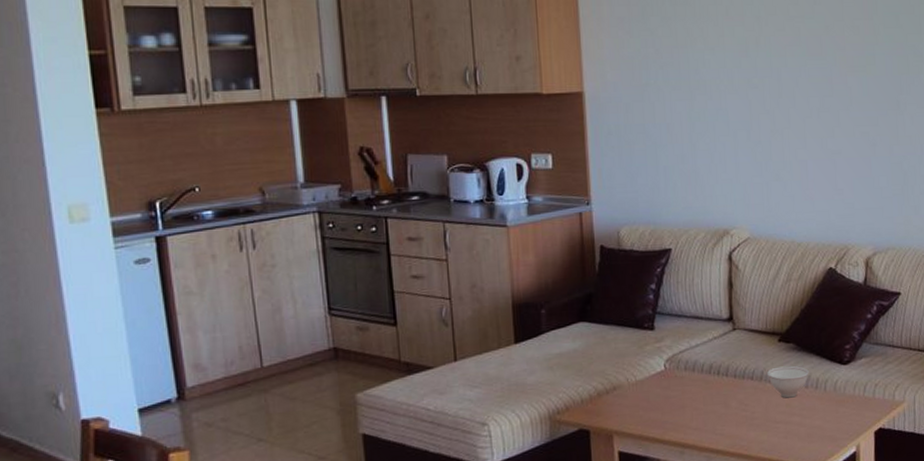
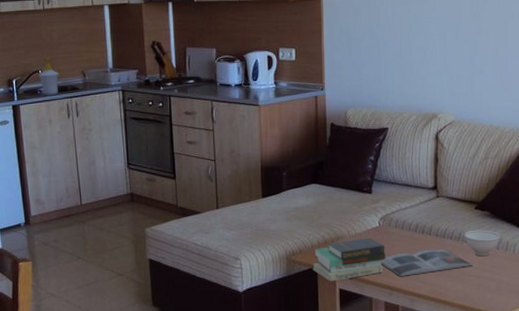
soap bottle: none [194,169,226,223] -> present [38,57,60,96]
books: none [583,384,674,444] -> present [312,237,386,282]
magazine: none [669,392,779,430] -> present [381,249,473,276]

